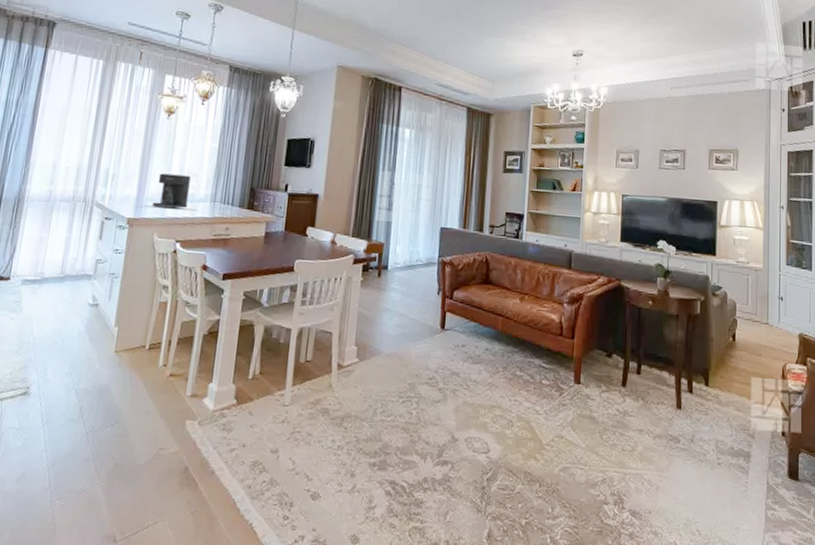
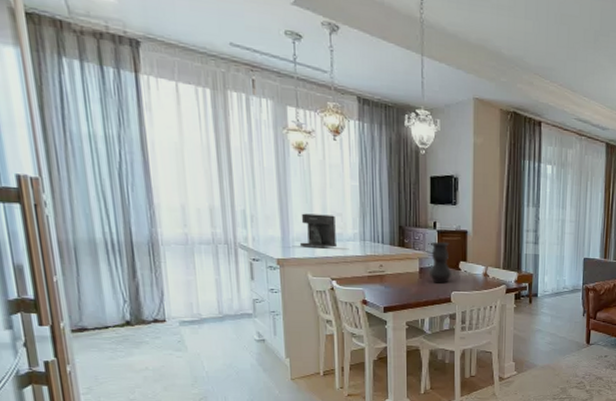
vase: none [275,205,299,251] -> present [429,241,452,284]

